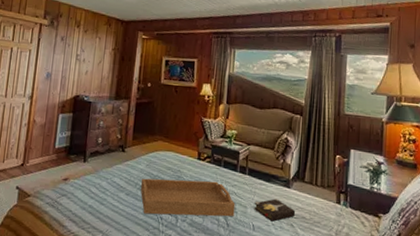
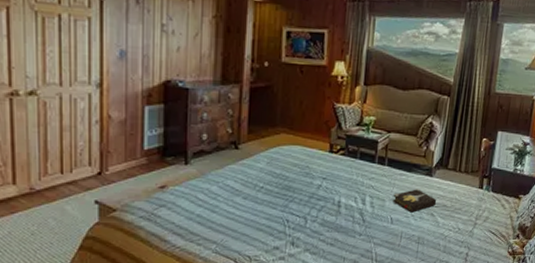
serving tray: present [140,178,236,217] -> none [260,175,373,218]

